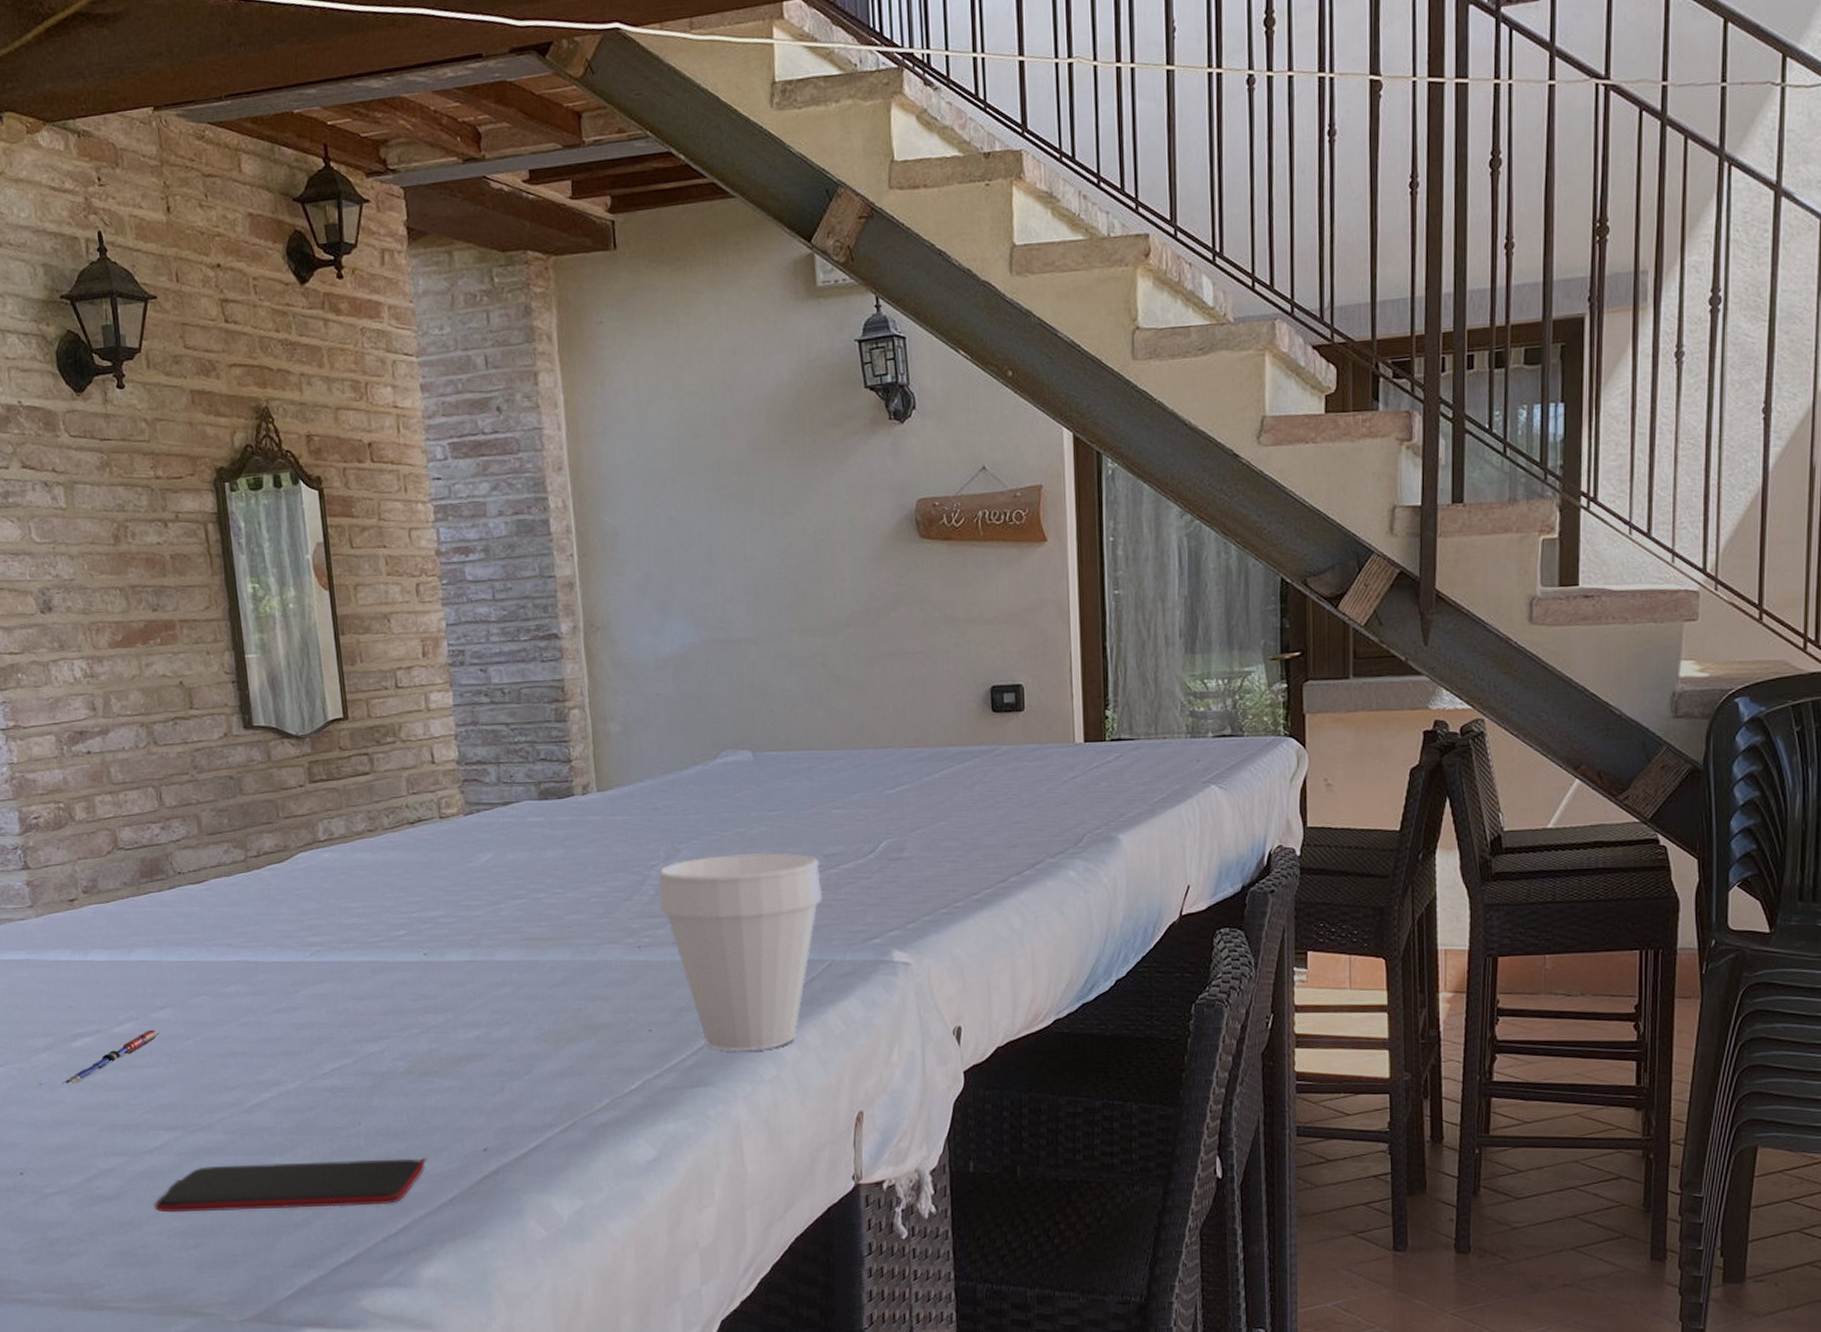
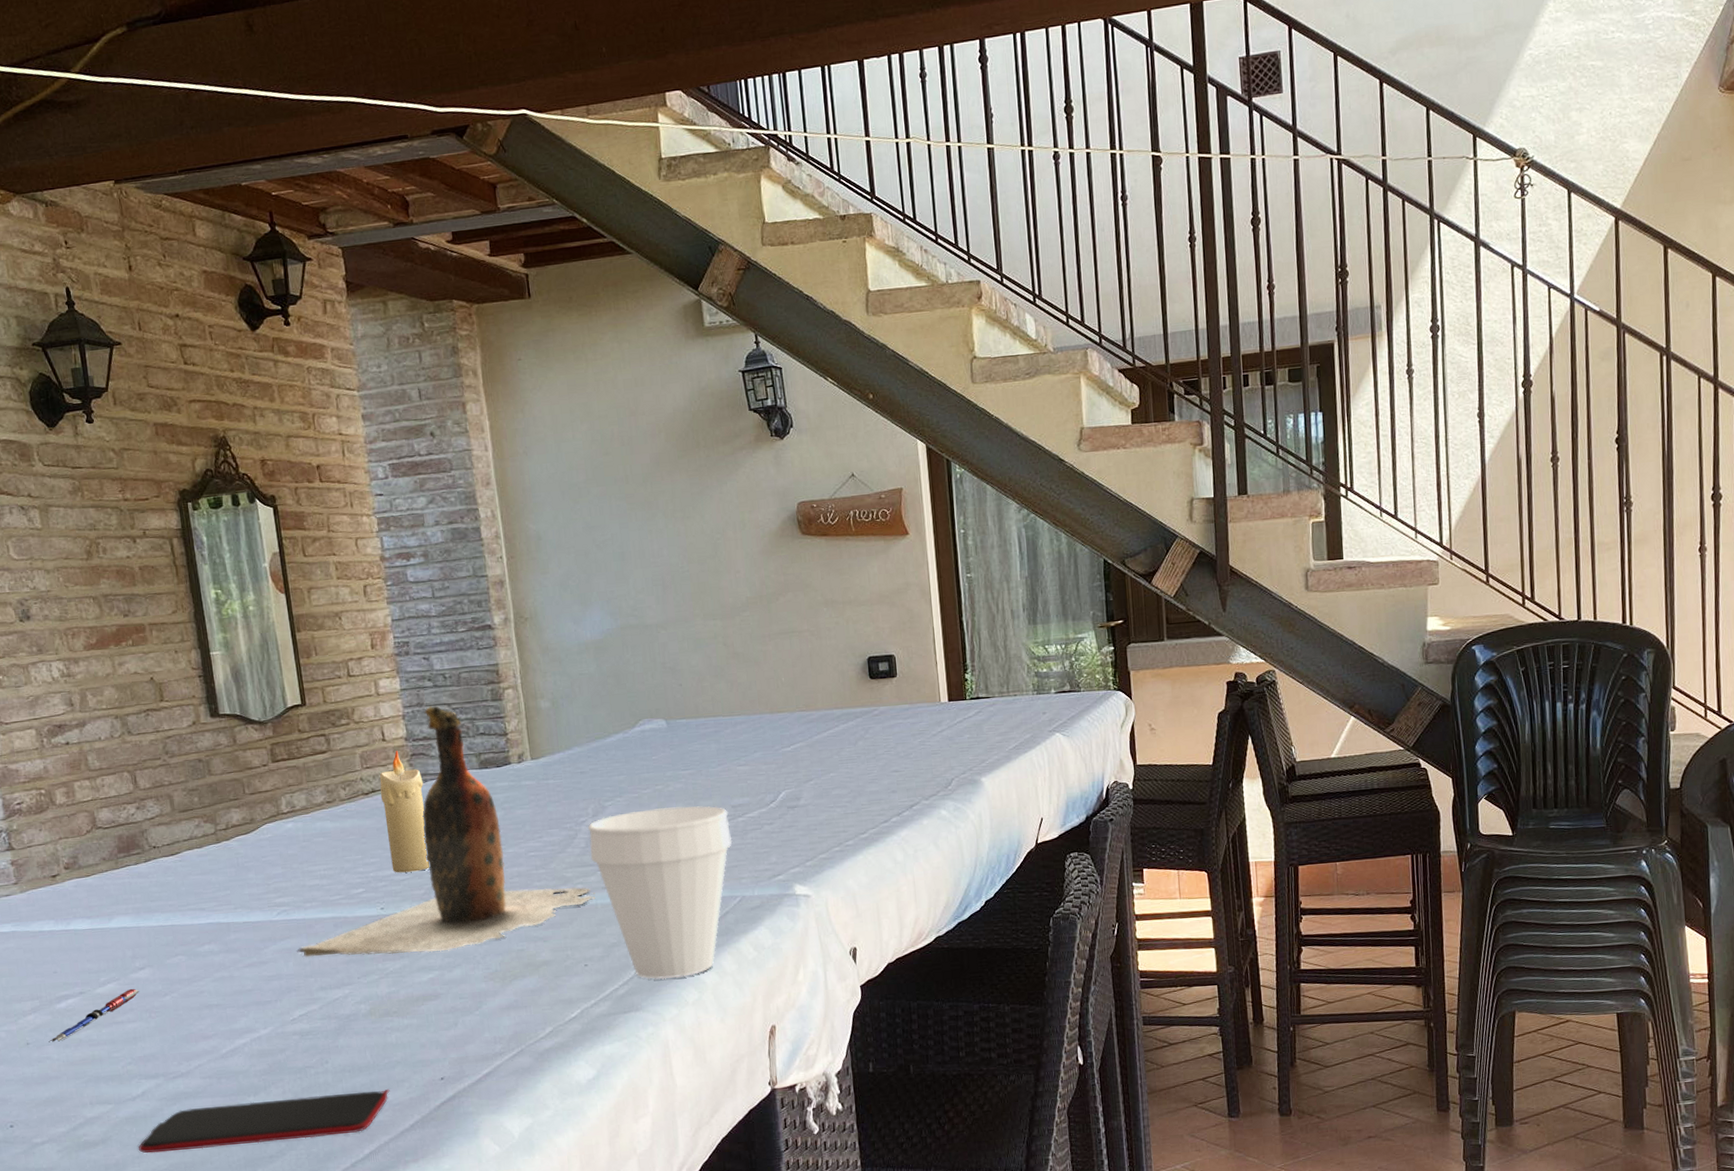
wine bottle: none [330,725,664,1007] -> present [297,706,596,958]
candle: none [427,774,479,915] -> present [379,750,429,873]

